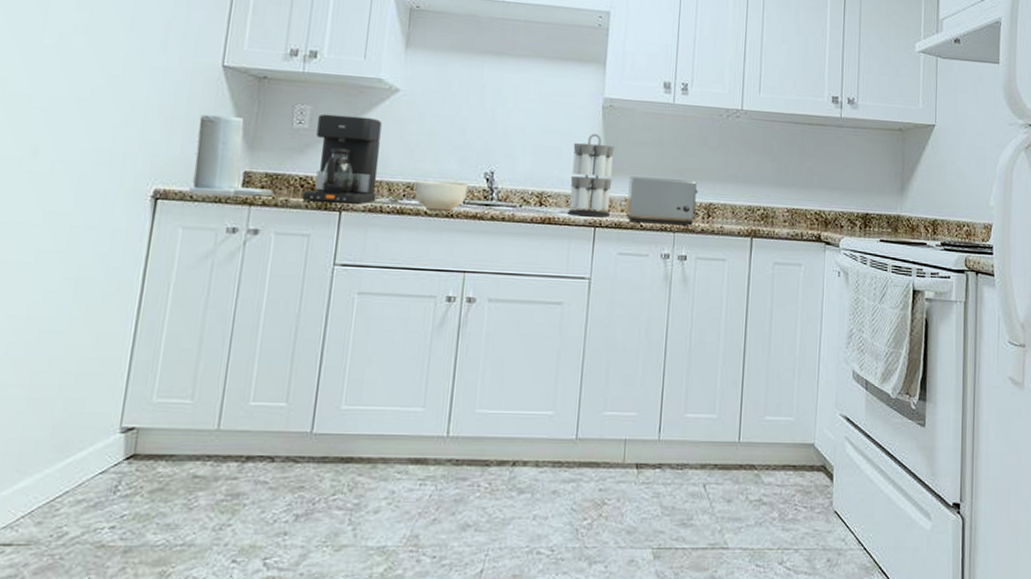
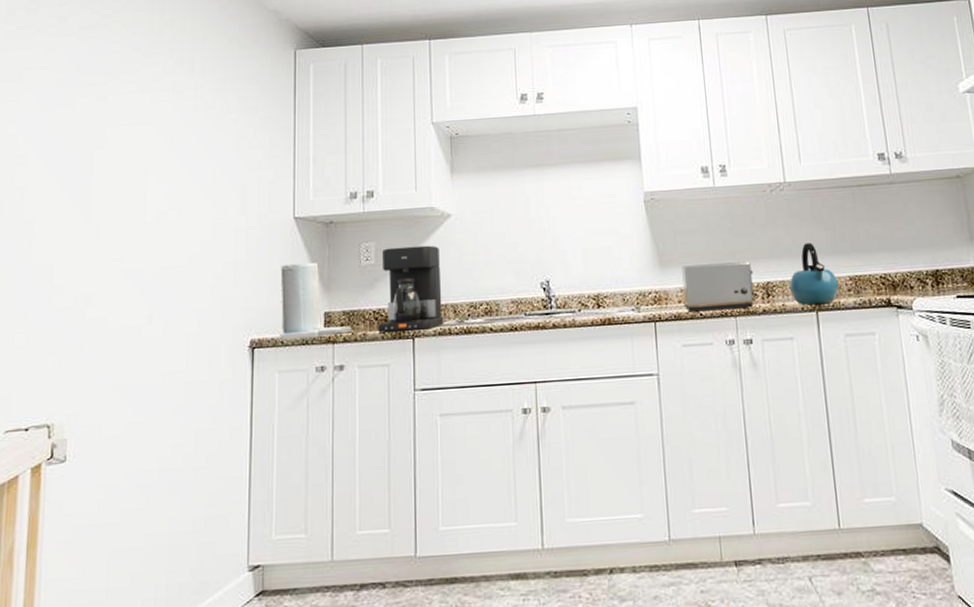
bowl: present [414,180,468,211] -> none [477,295,527,326]
spice rack: present [567,133,615,218] -> none [621,228,668,313]
kettle: none [729,171,776,232] -> present [789,242,839,306]

